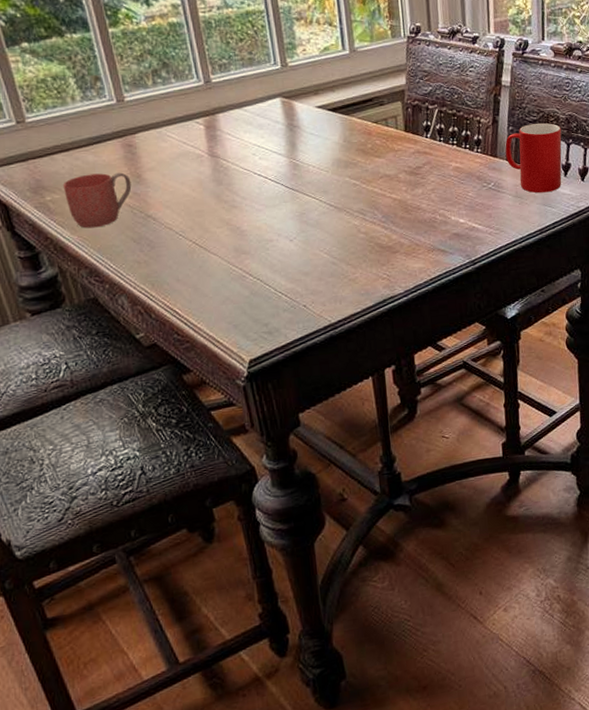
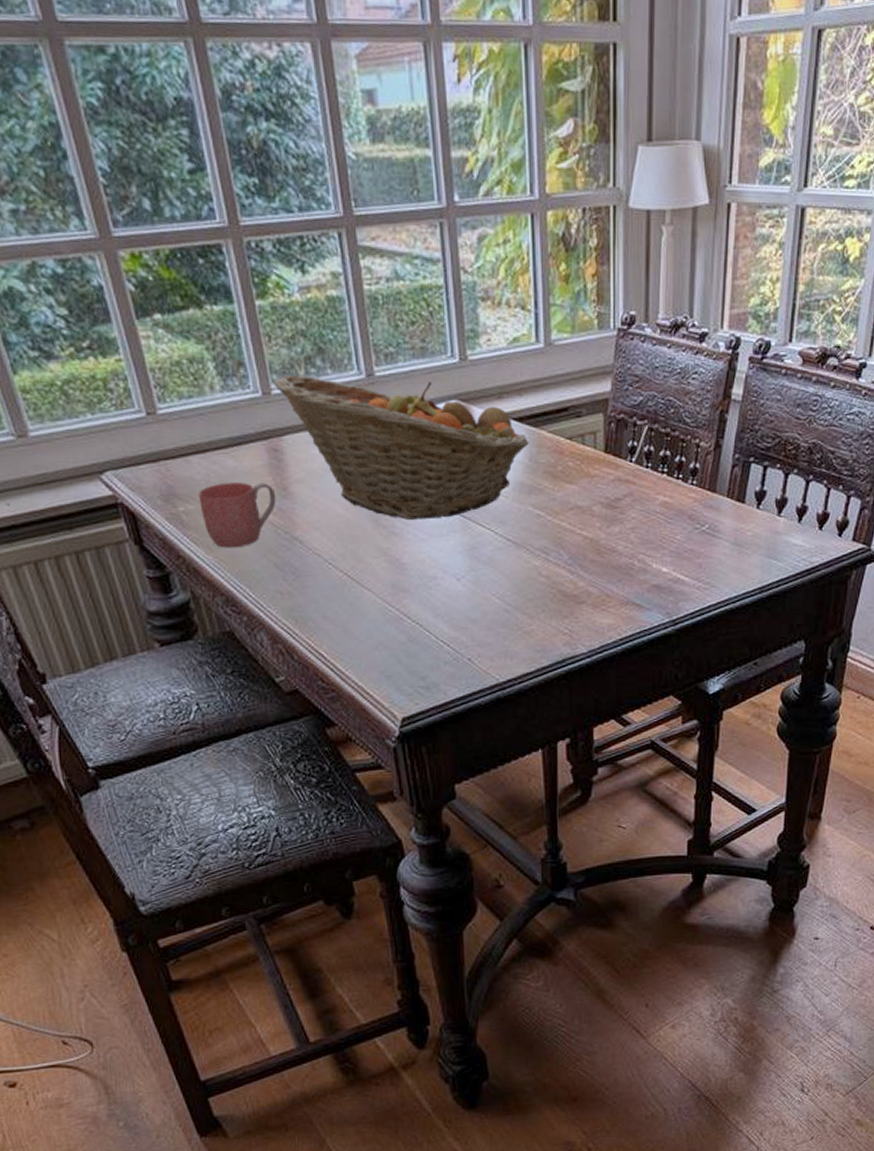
fruit basket: none [126,84,343,195] -> present [274,375,529,520]
cup: present [505,123,562,193] -> none [727,452,800,542]

